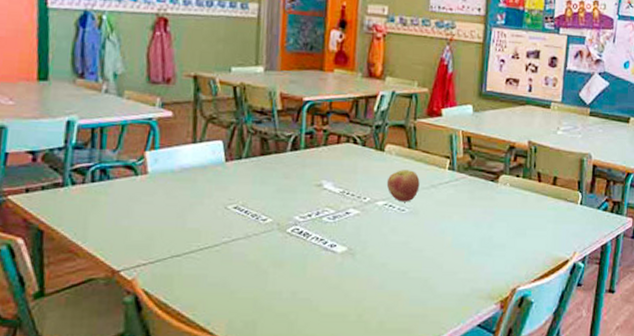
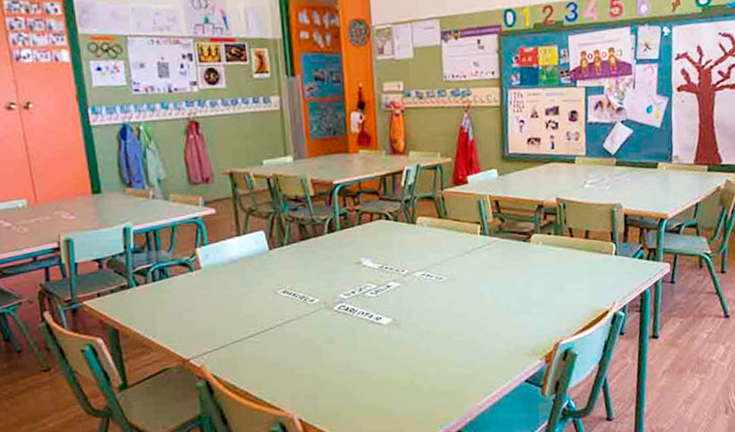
apple: present [386,170,420,202] -> none [422,239,454,271]

